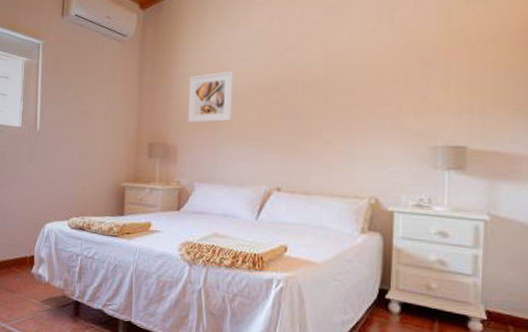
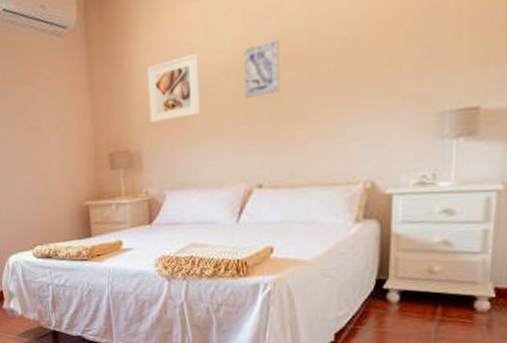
wall art: none [269,69,302,113] -> present [243,39,280,98]

